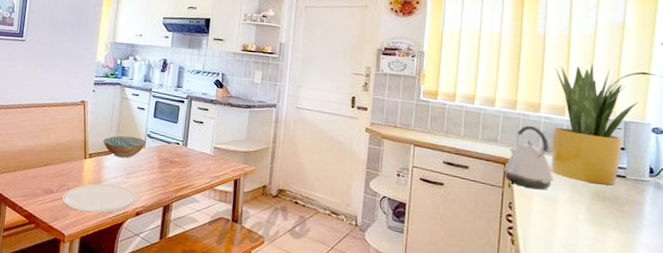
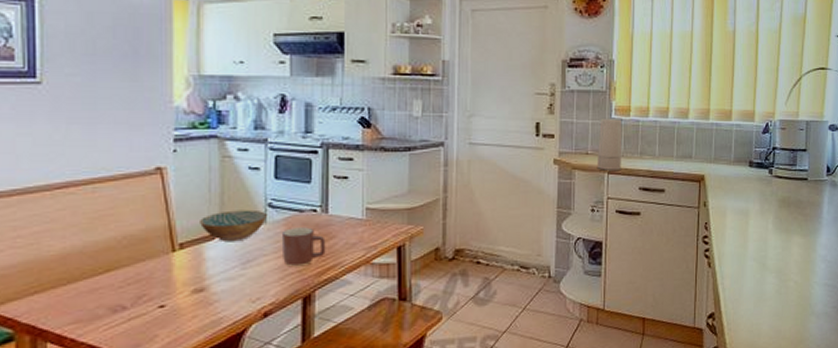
plate: present [62,183,137,214] -> none [144,281,262,328]
mug: none [153,154,184,184] -> present [281,227,326,268]
canister: none [404,99,430,144] -> present [597,119,622,170]
kettle: present [504,125,553,190] -> none [699,135,745,205]
planter: present [551,64,639,186] -> none [742,62,818,191]

